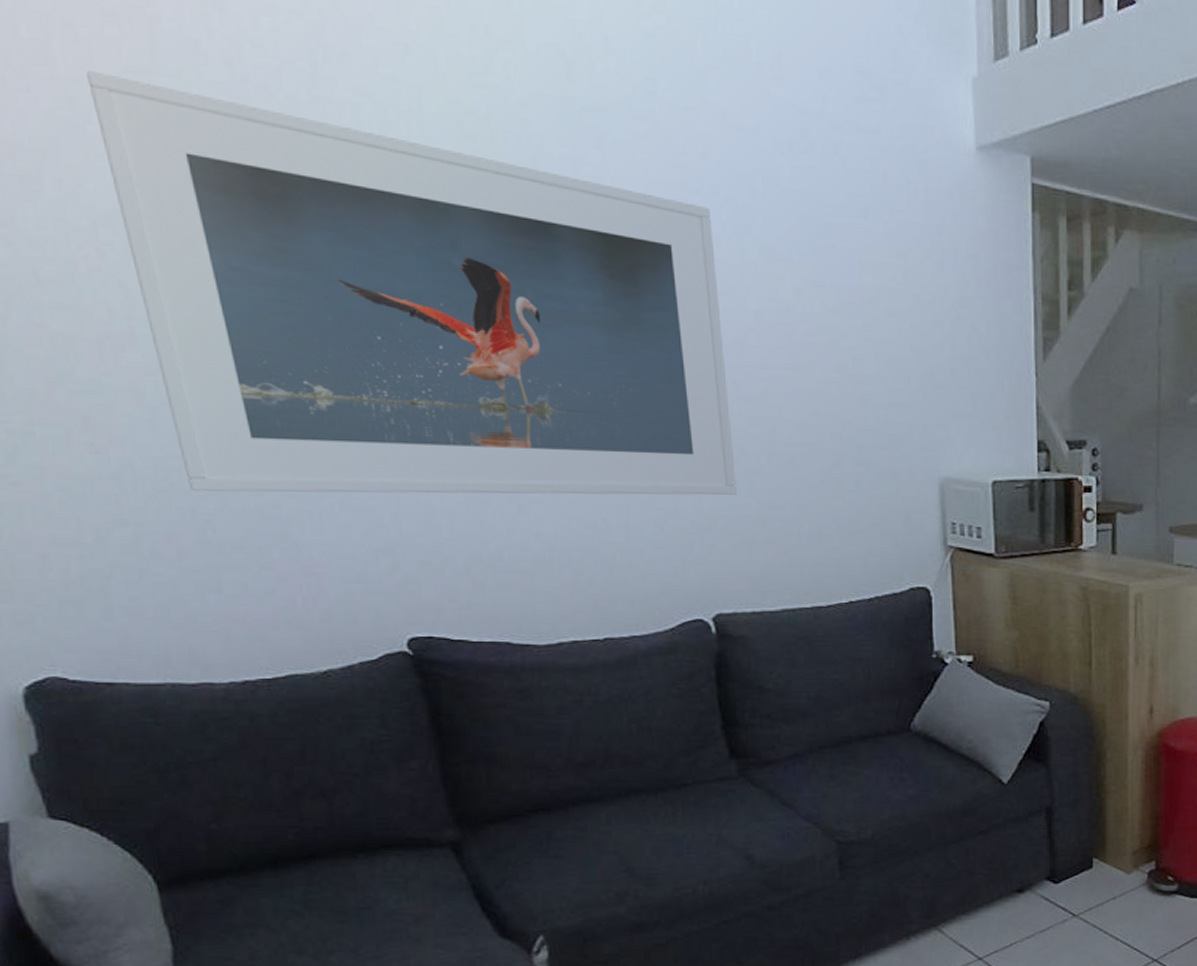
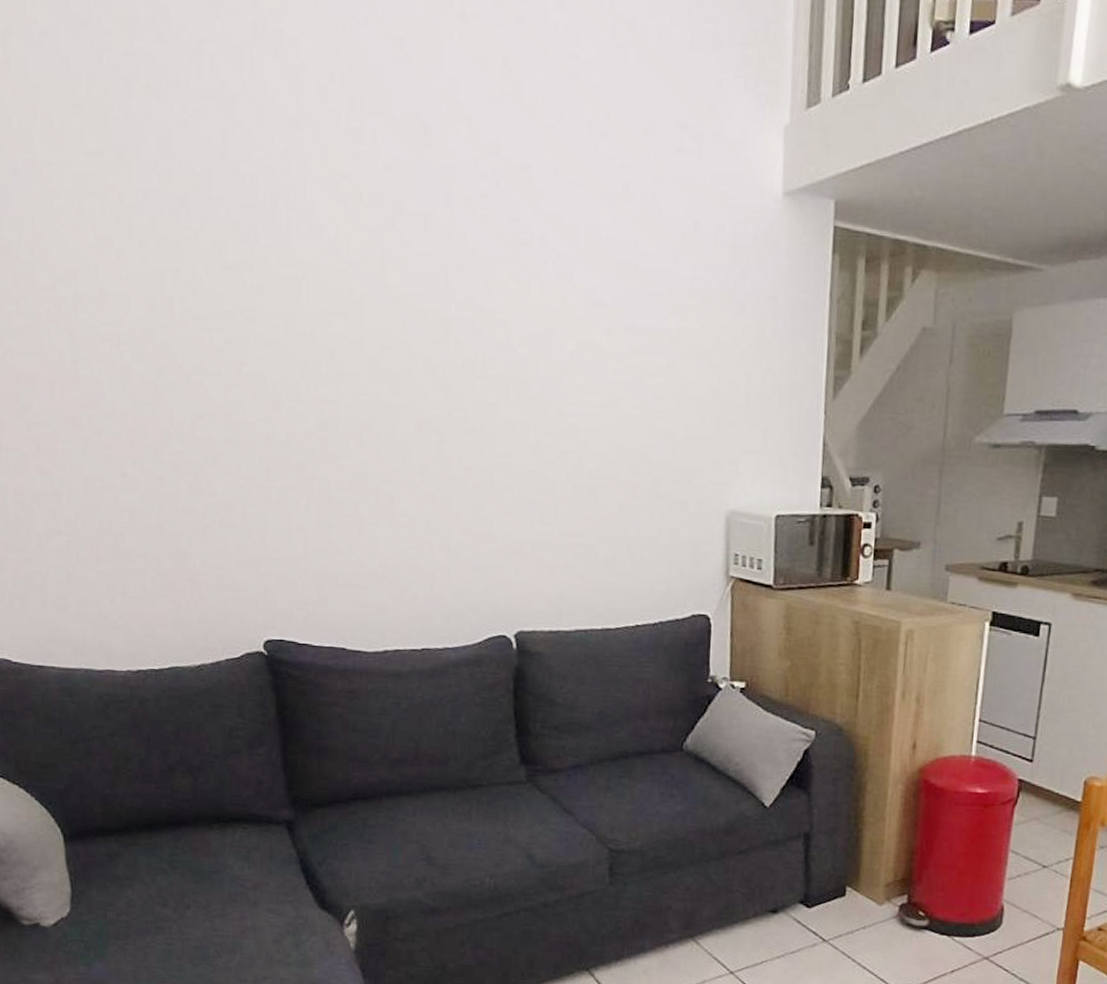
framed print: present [87,70,737,496] -> none [57,154,544,522]

